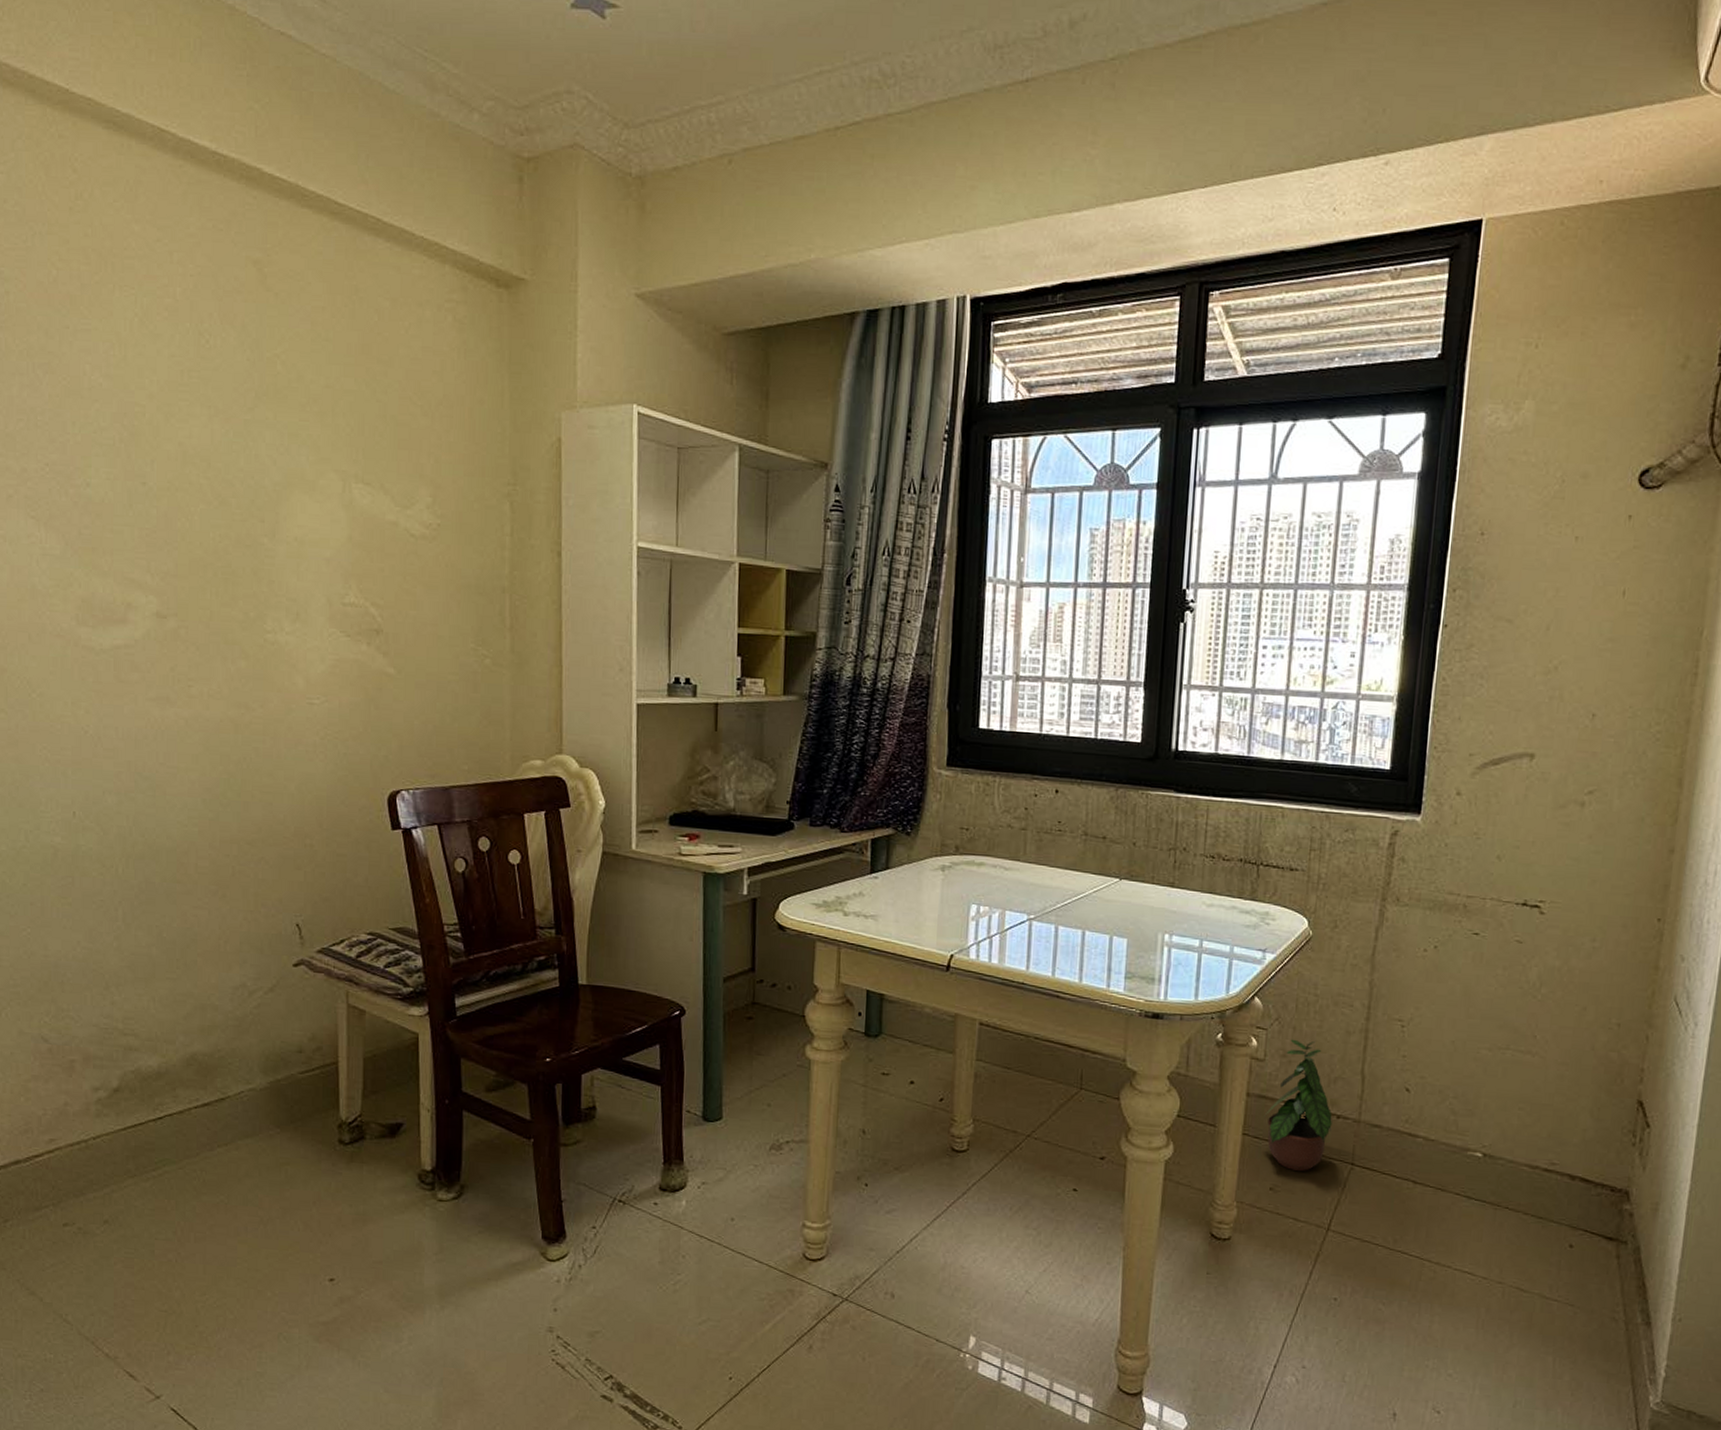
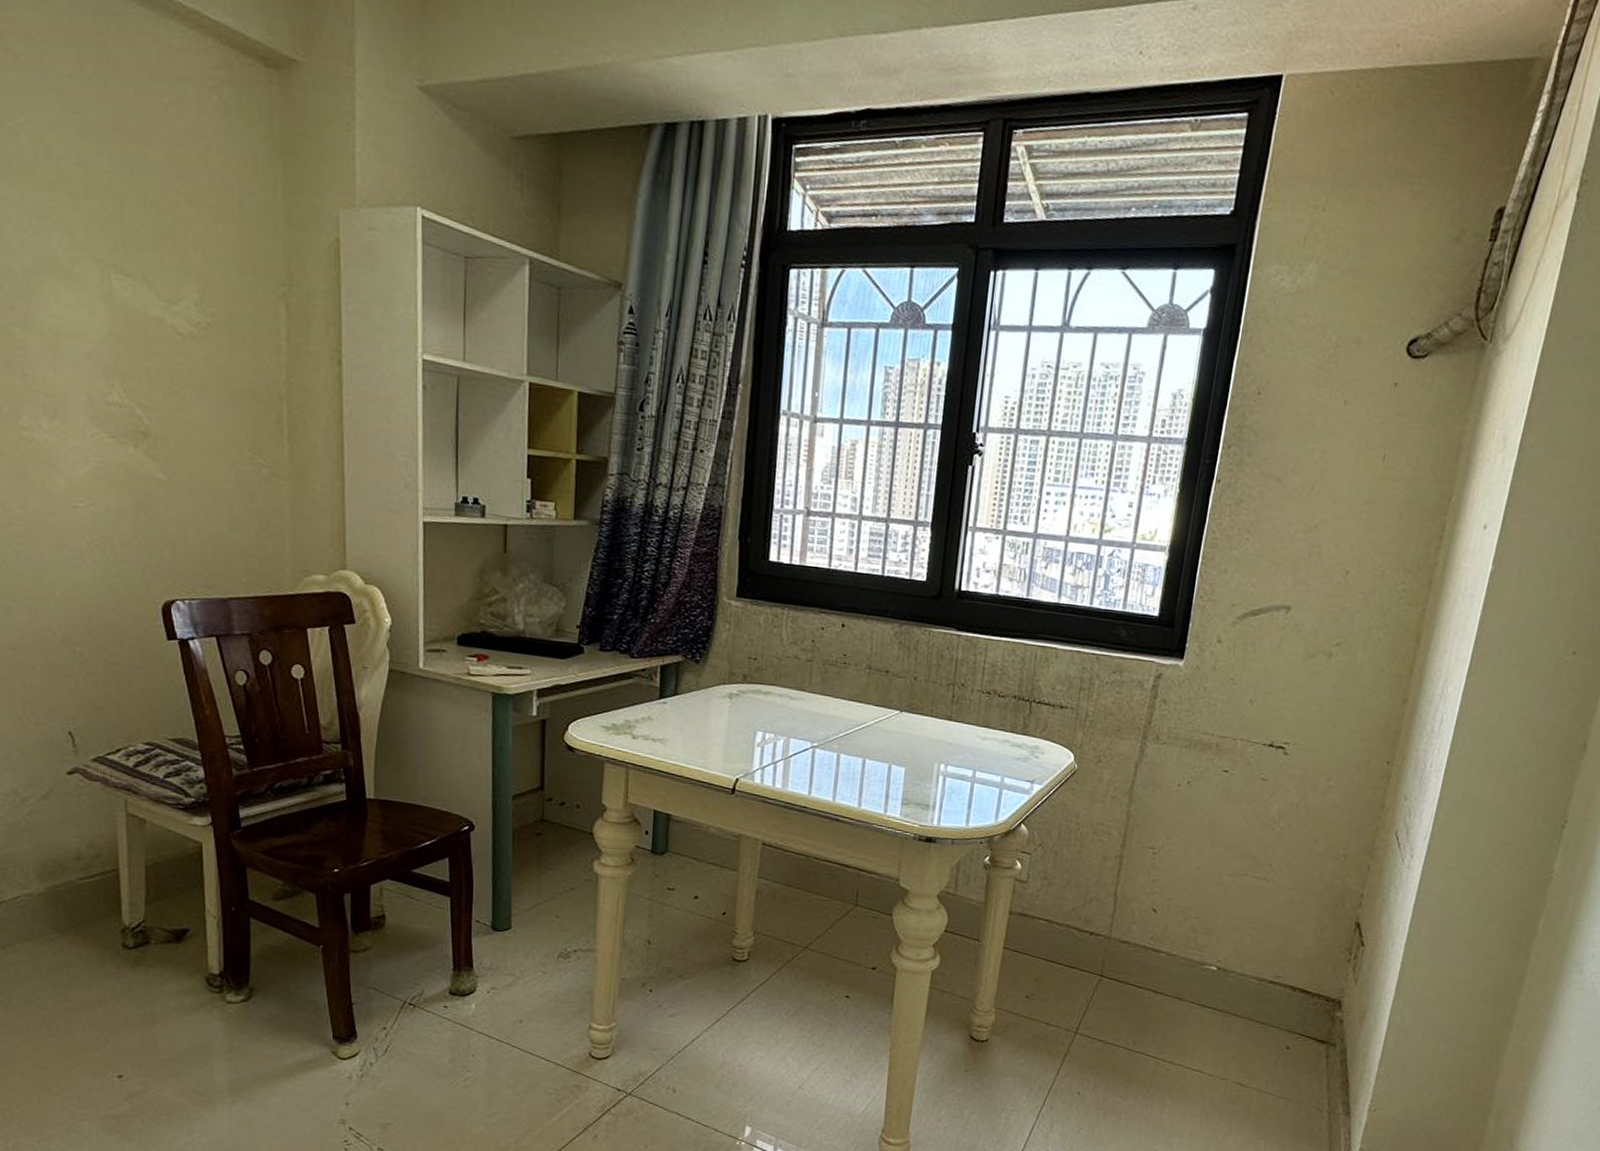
potted plant: present [1264,1039,1332,1171] -> none [1024,863,1086,982]

